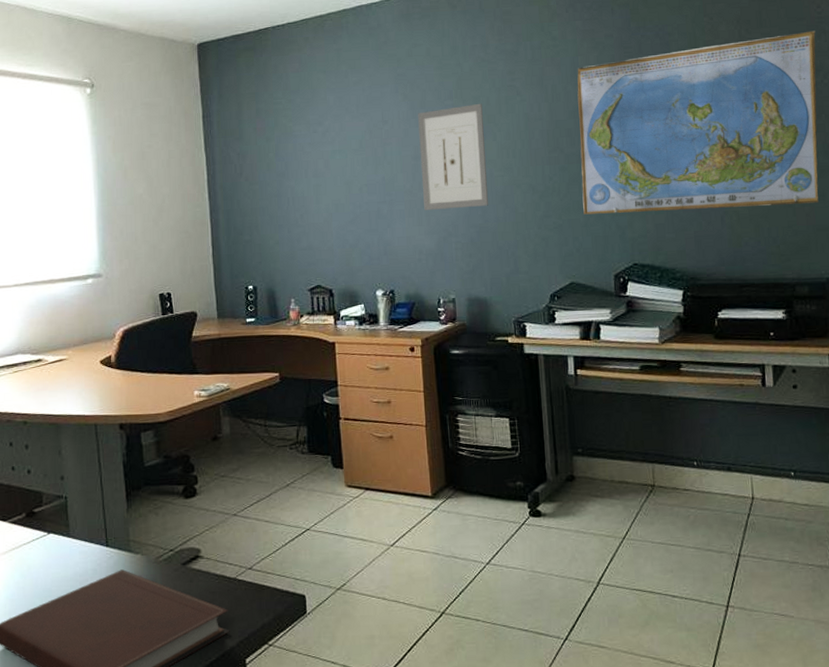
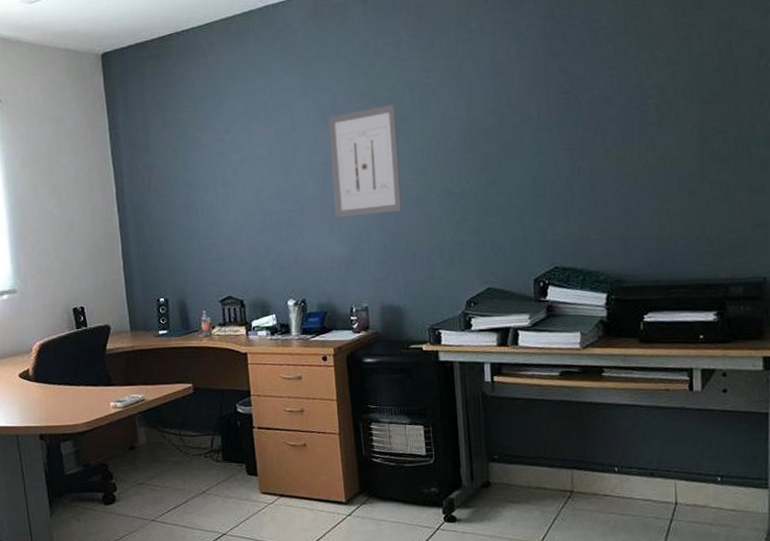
world map: present [577,30,819,215] -> none [496,9,761,218]

